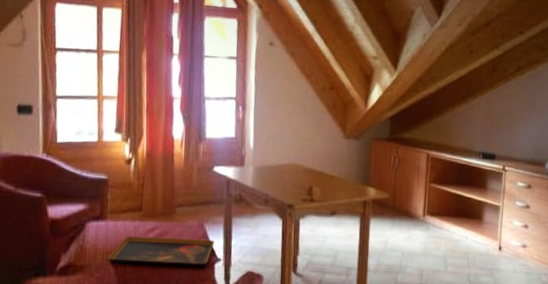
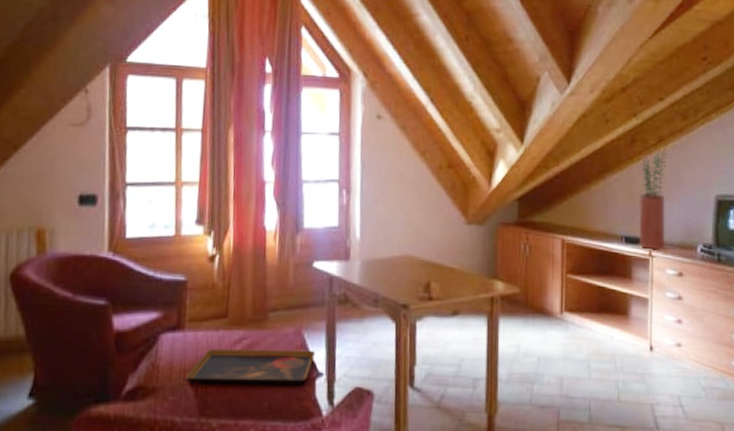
vase: none [495,77,523,165] -> present [639,149,666,250]

